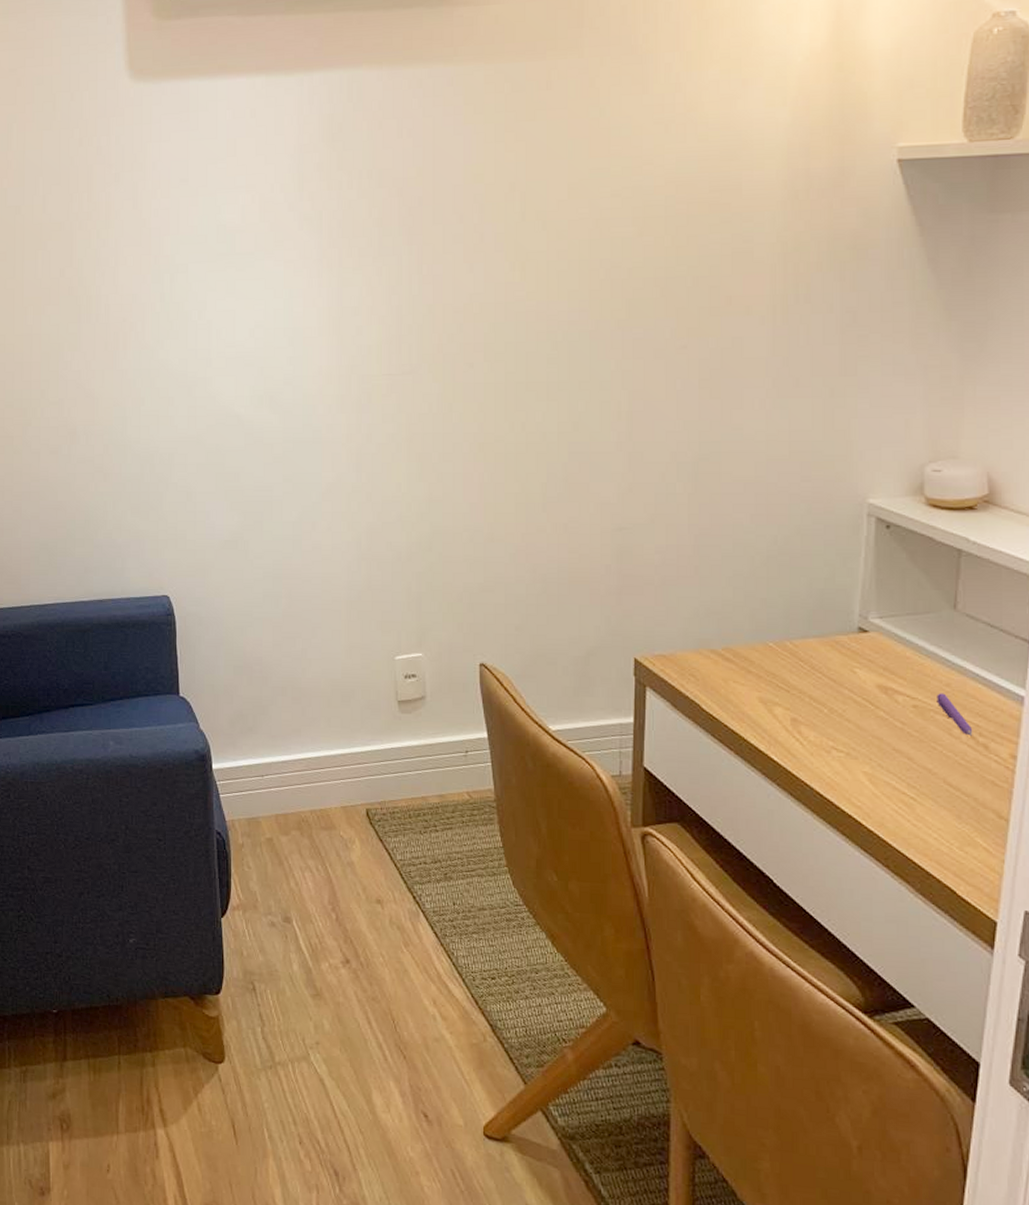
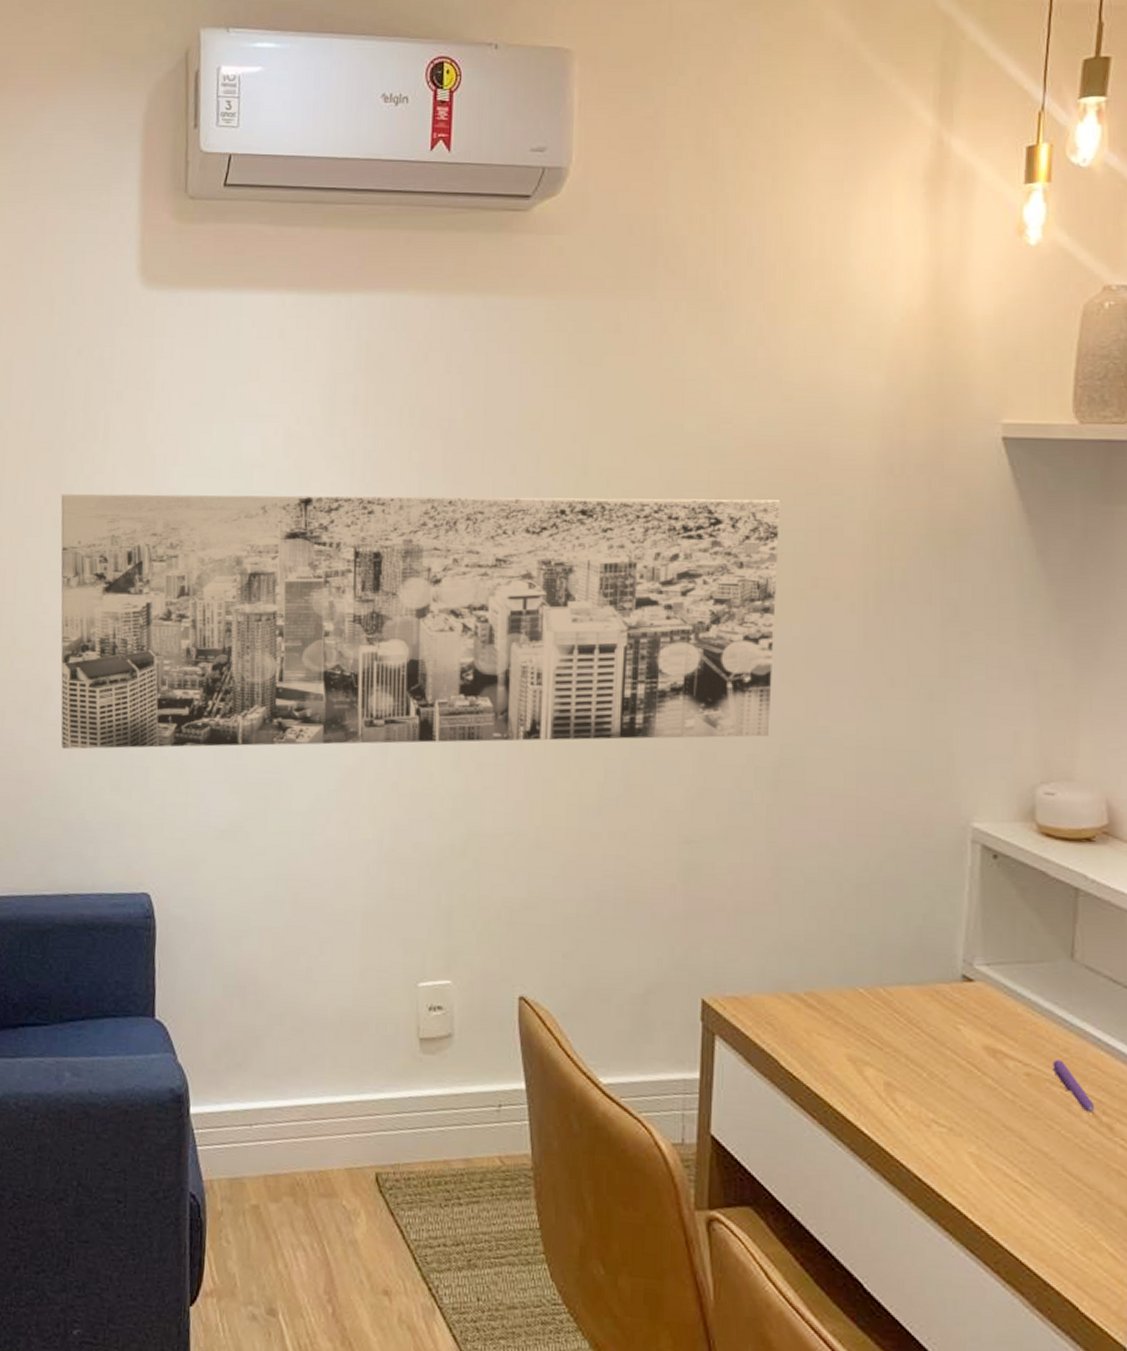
wall art: none [73,230,697,481] -> present [60,493,780,749]

